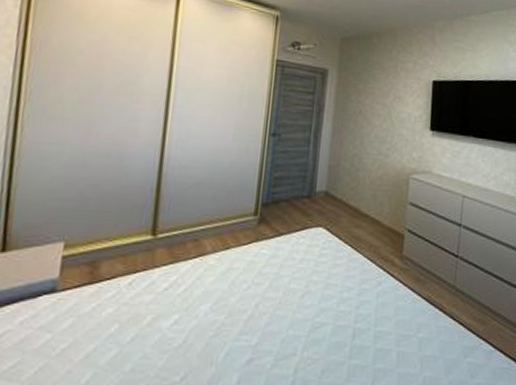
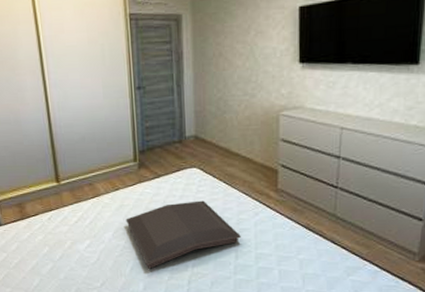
serving tray: none [231,266,361,354] -> present [125,200,241,269]

